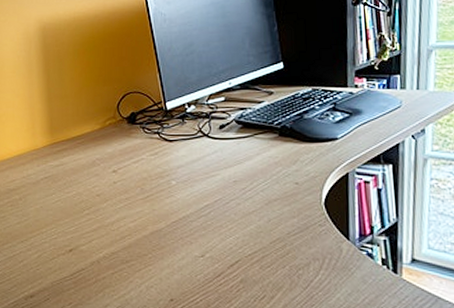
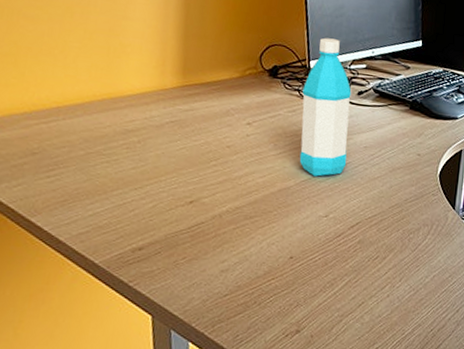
water bottle: none [162,77,217,216] -> present [299,37,352,177]

